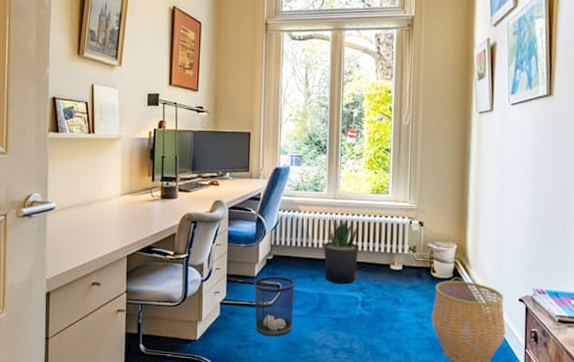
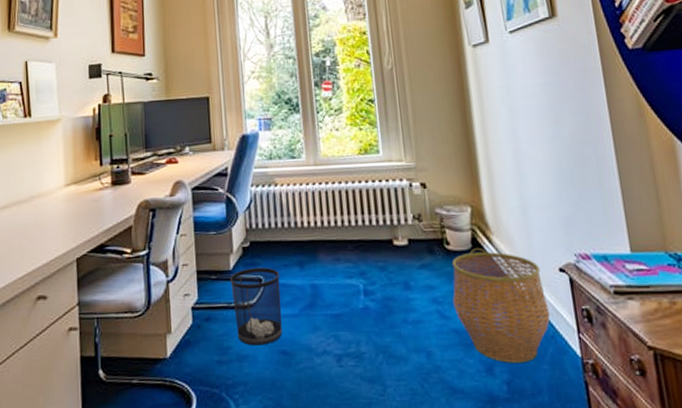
planter: present [323,215,360,284] -> none [308,185,354,271]

